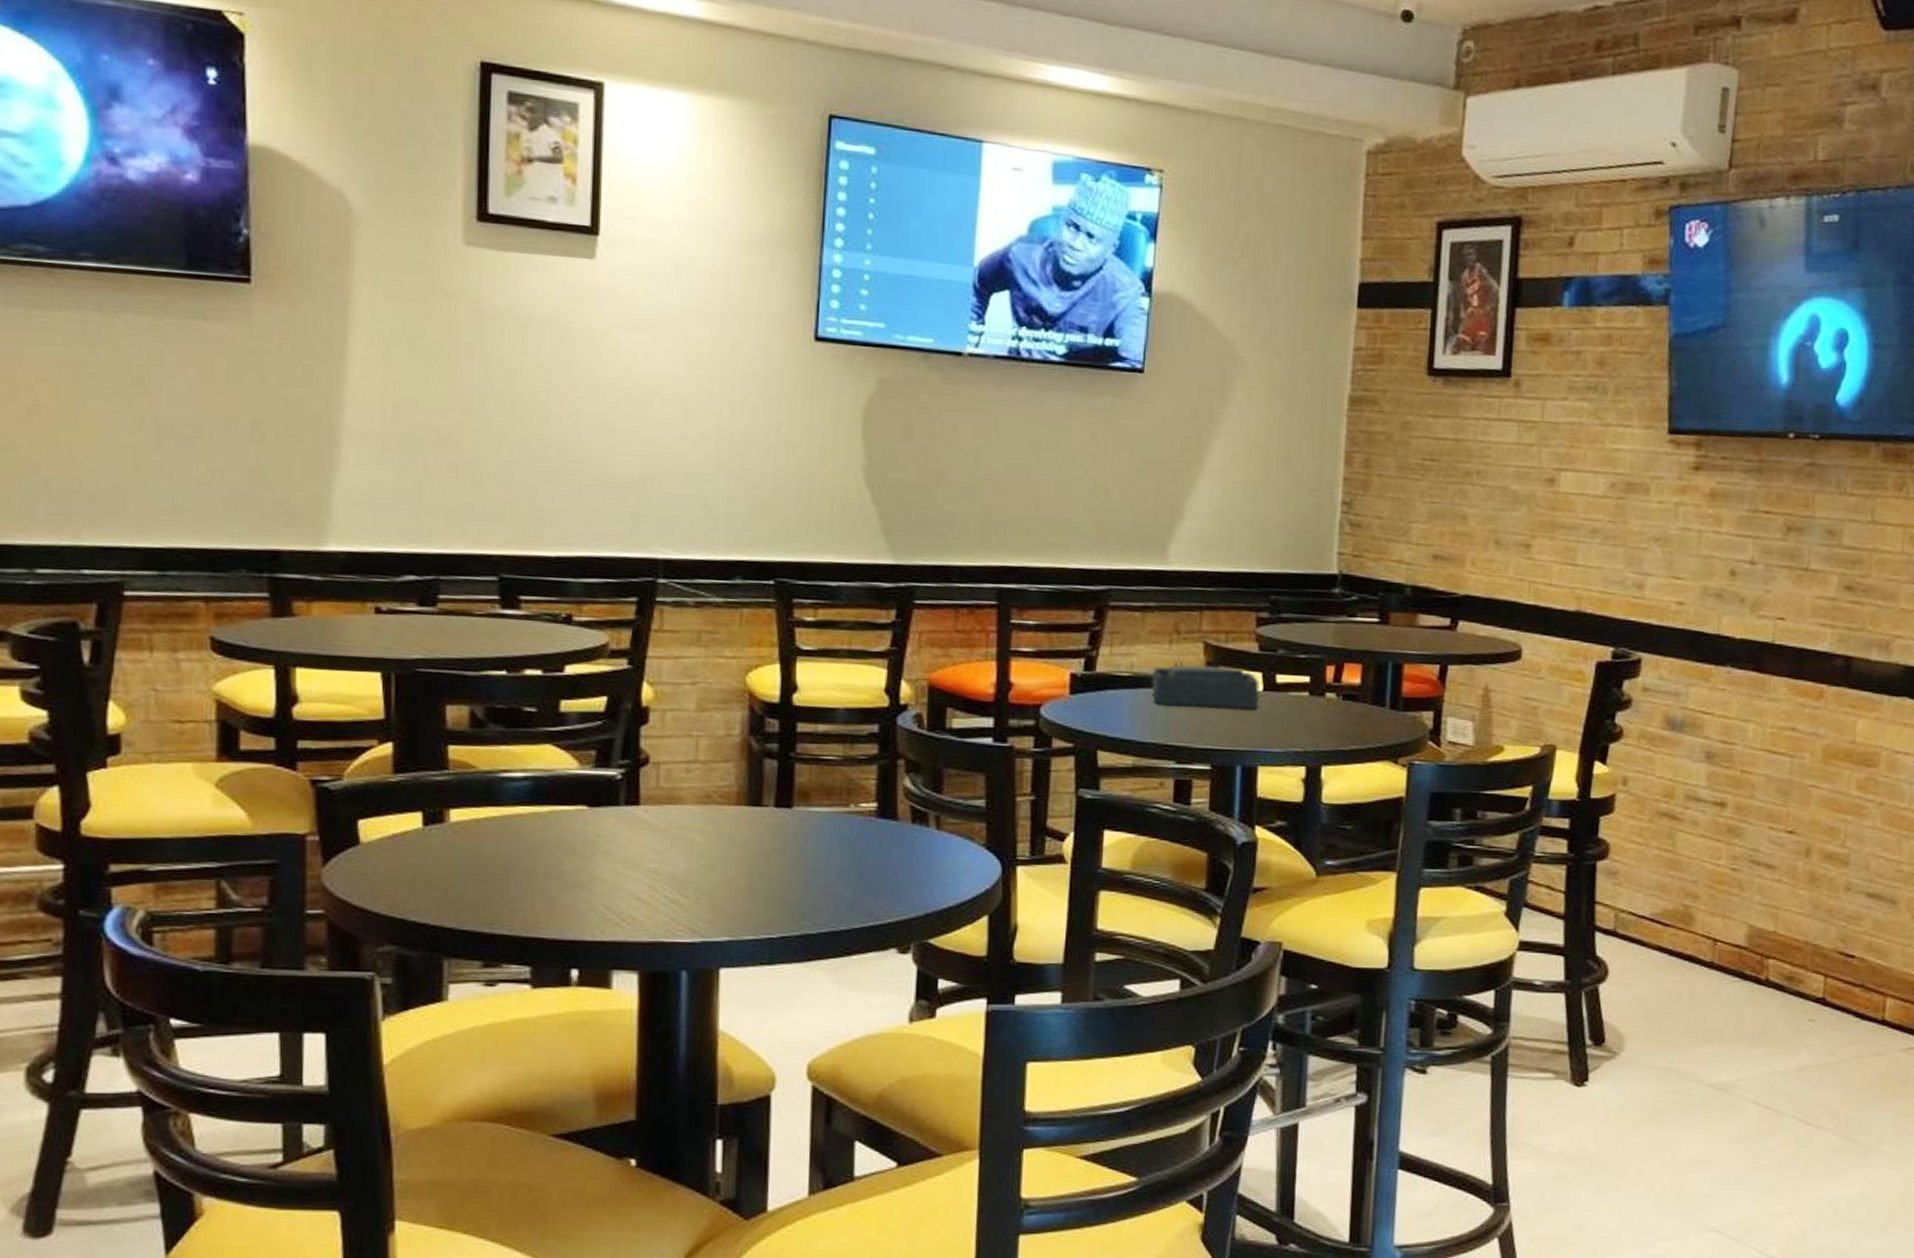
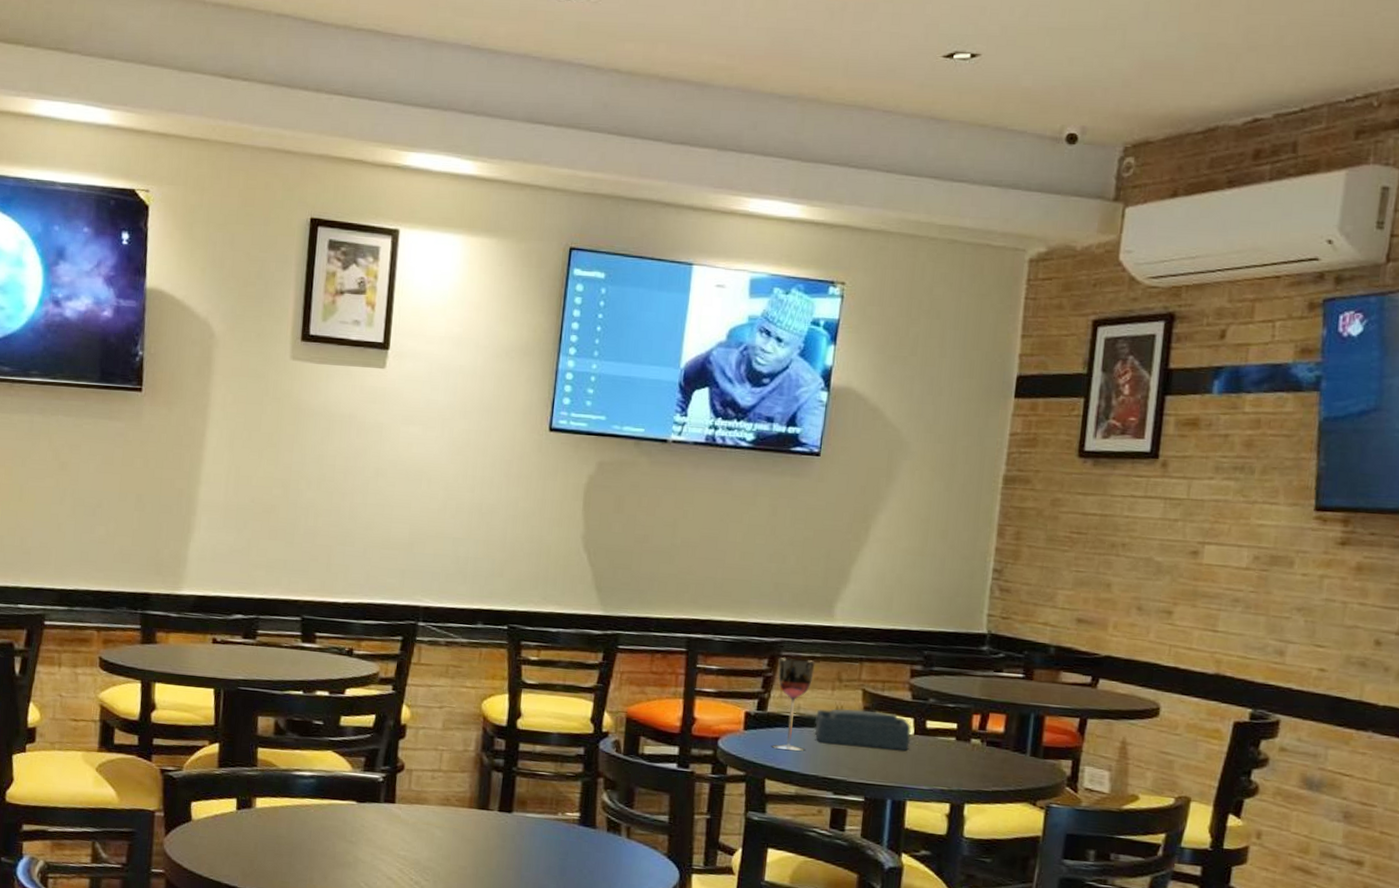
wineglass: none [1103,608,1149,716] -> present [771,657,815,751]

